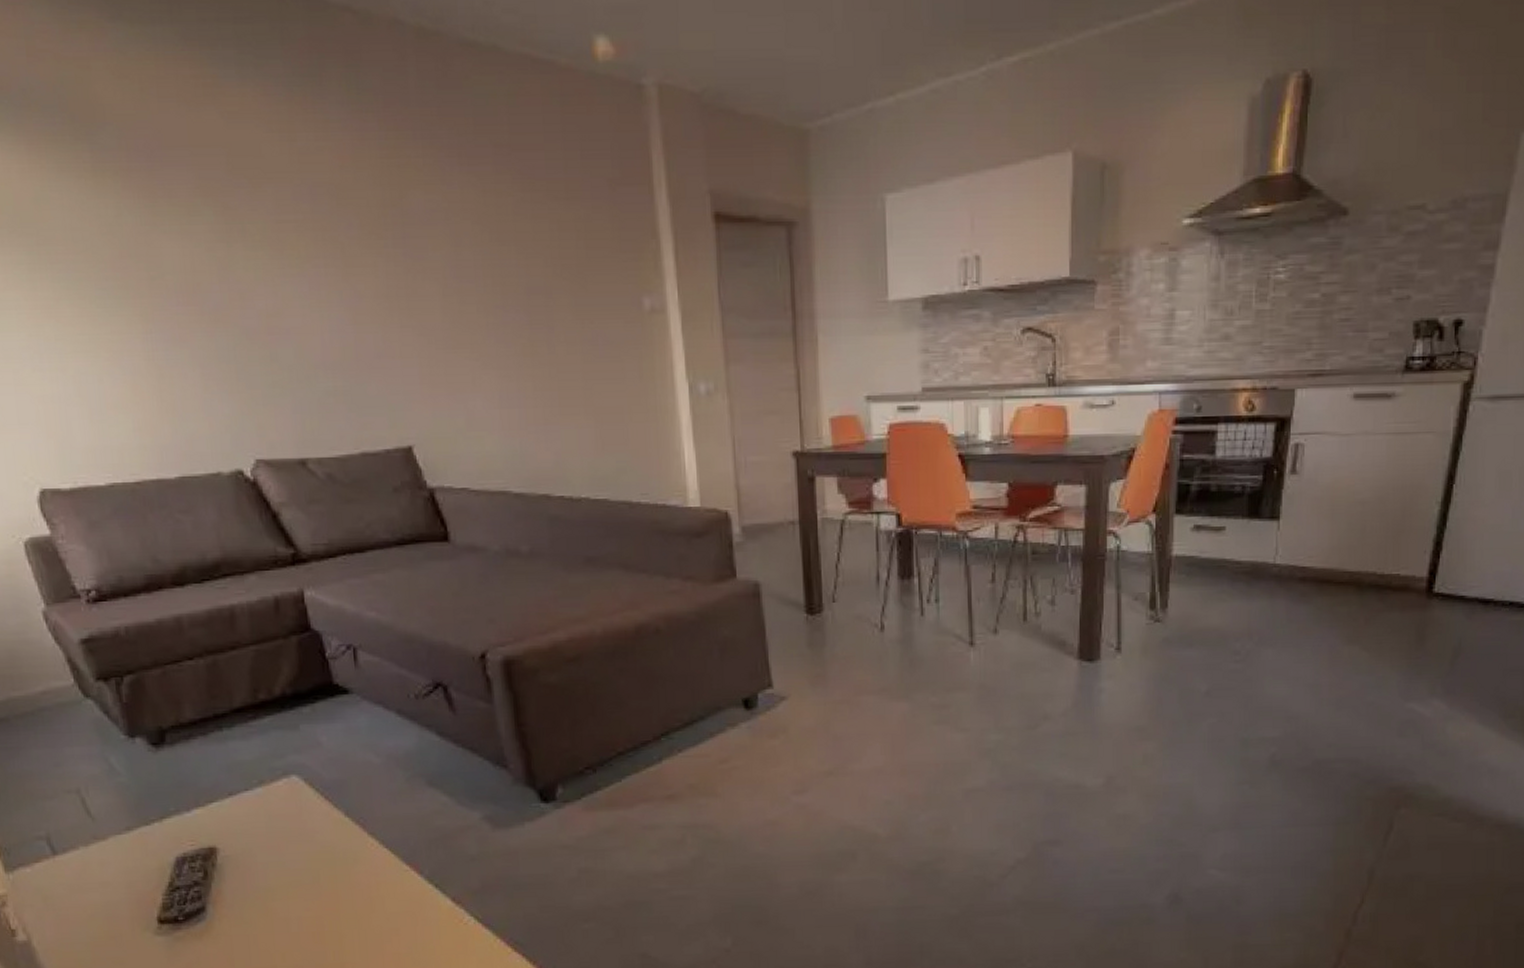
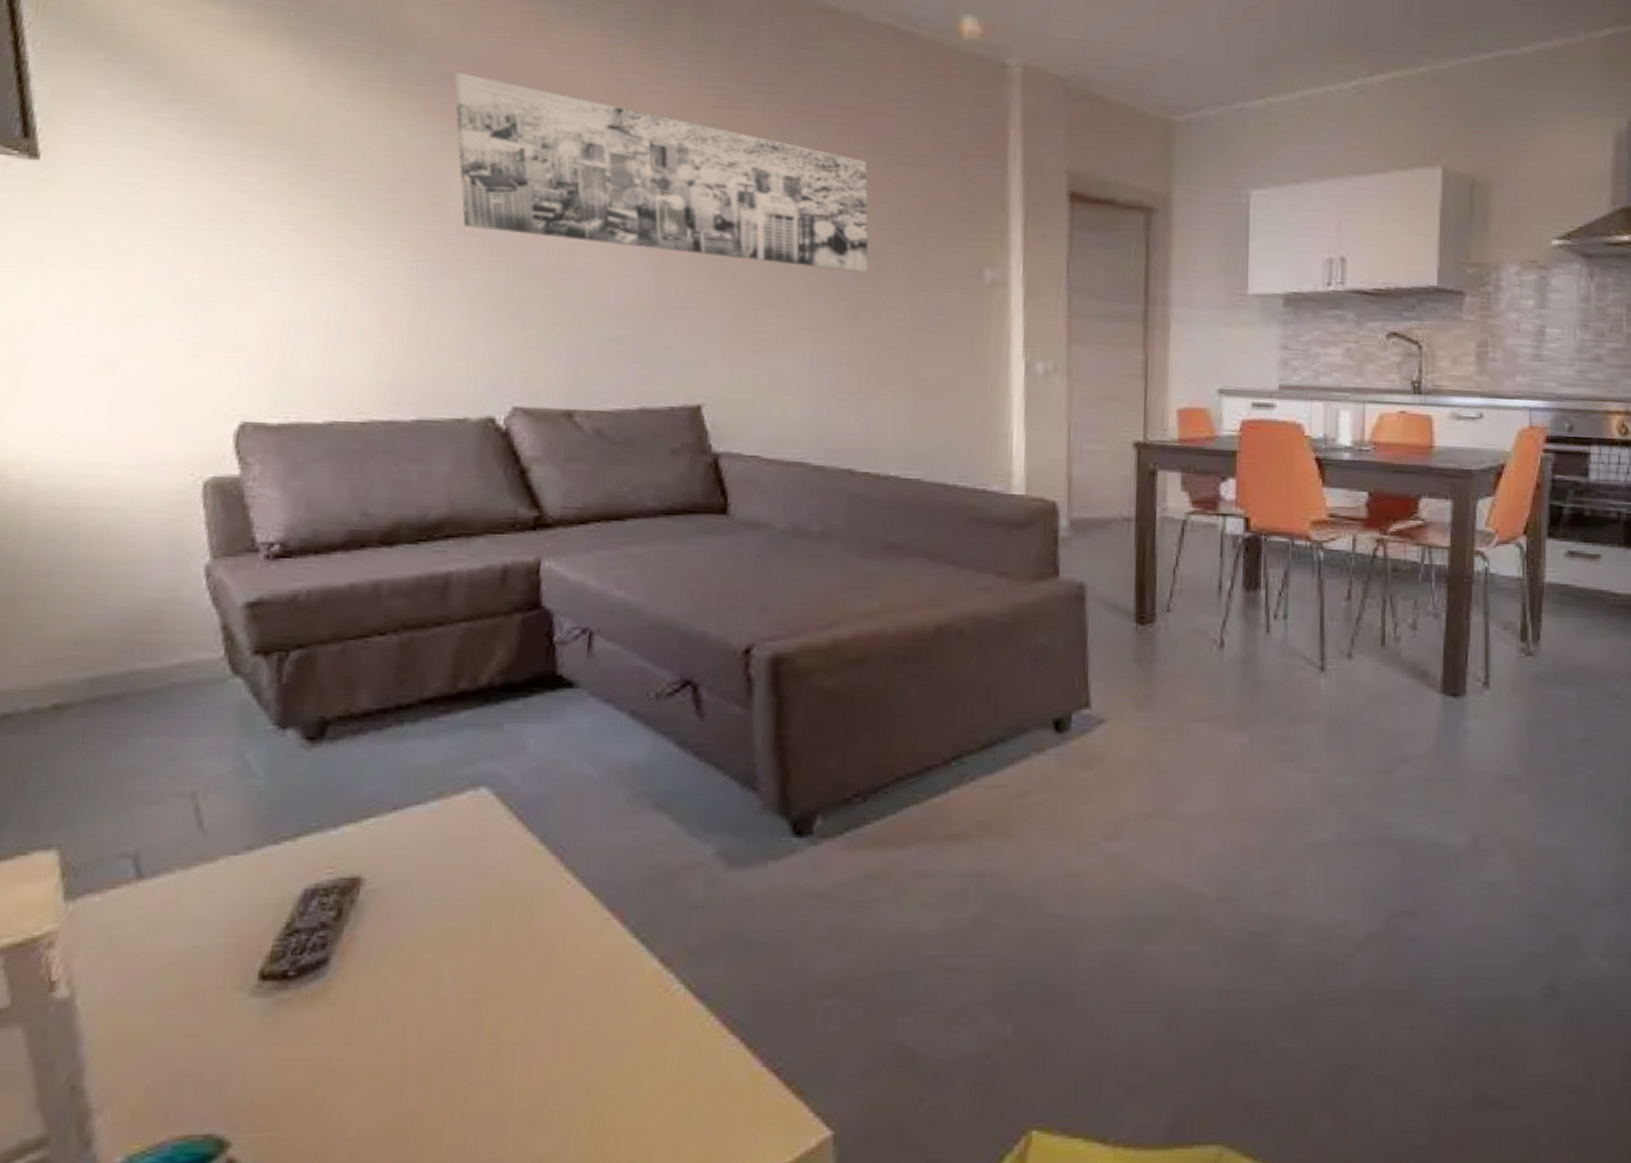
wall art: none [143,145,538,312] -> present [453,72,869,274]

